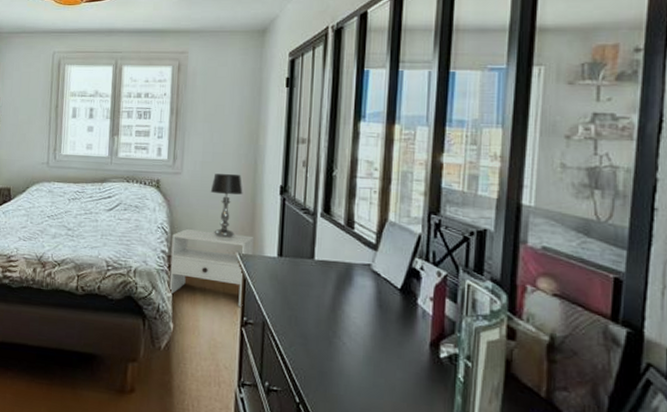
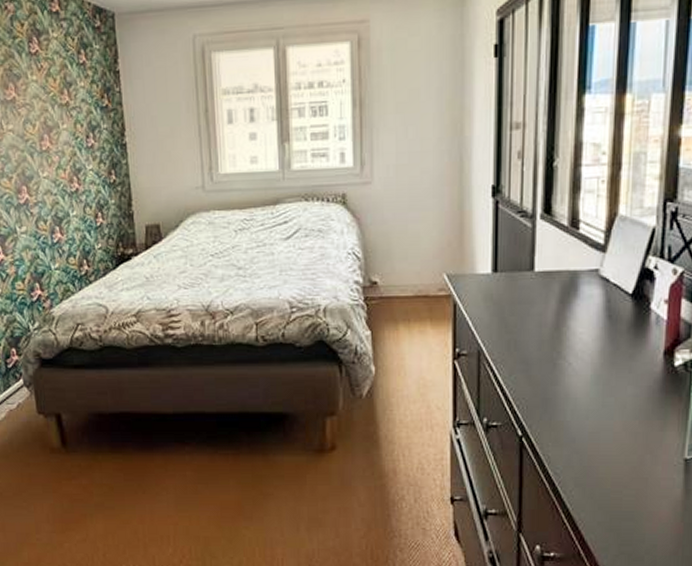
nightstand: present [169,229,255,307] -> none [366,251,464,337]
table lamp: present [210,174,243,238] -> none [408,177,448,257]

